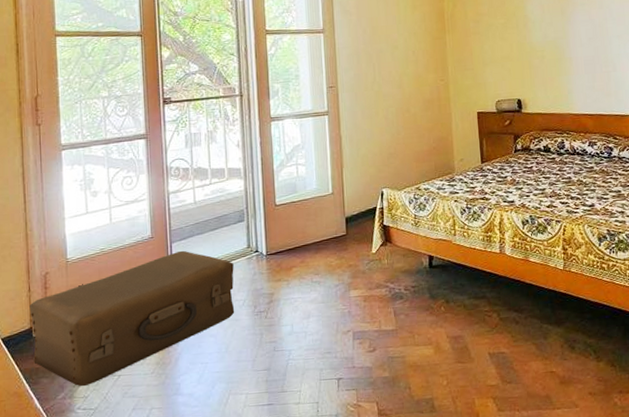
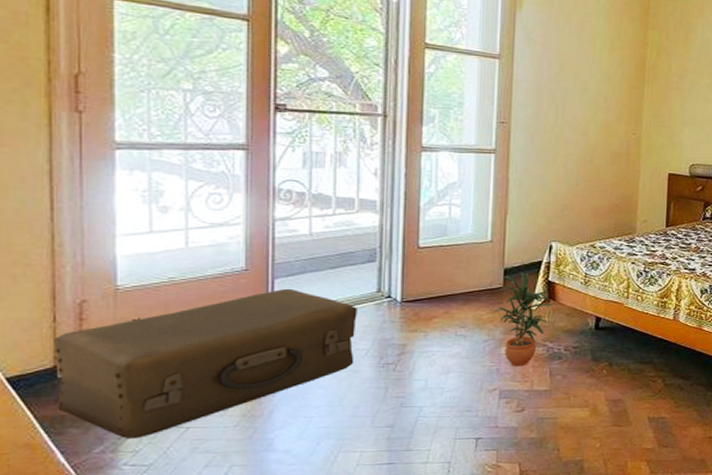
potted plant: none [342,219,391,309] -> present [495,272,554,367]

